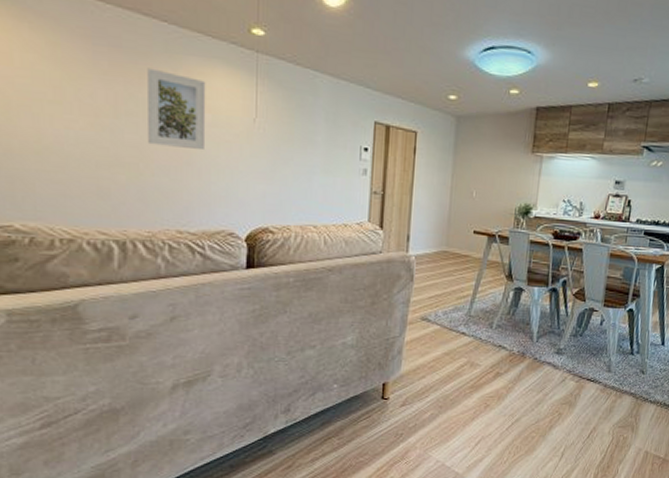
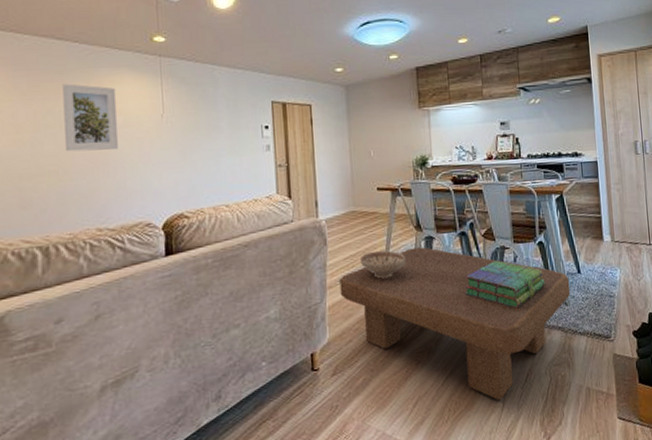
coffee table: none [420,297,652,451] -> present [339,247,571,401]
decorative bowl: none [444,295,492,323] -> present [359,250,406,279]
stack of books: none [545,321,627,370] -> present [465,260,545,309]

